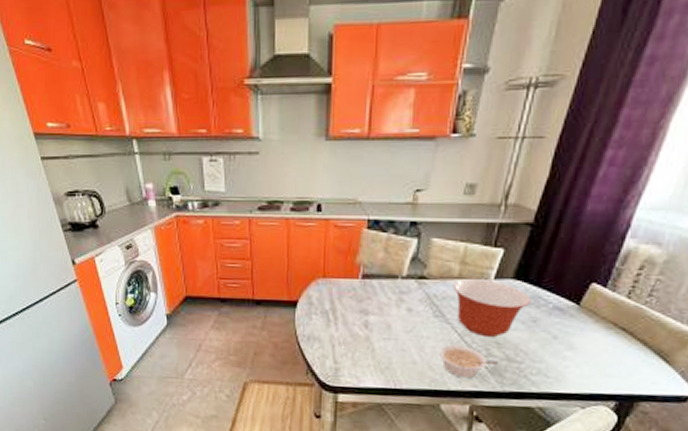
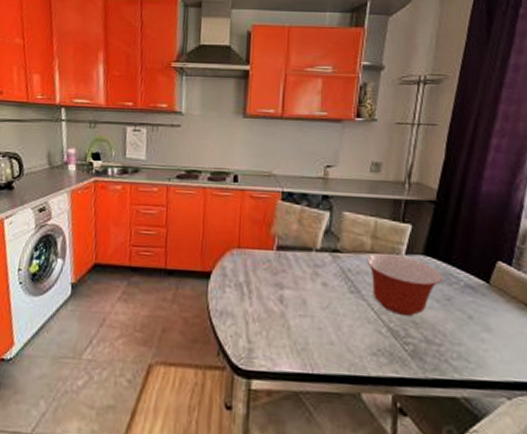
legume: present [439,344,498,379] -> none [357,323,417,363]

